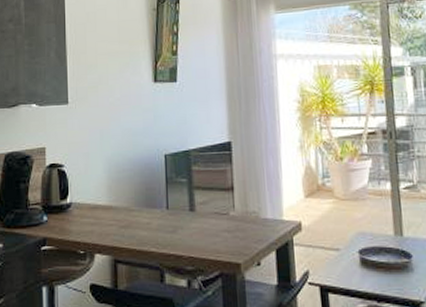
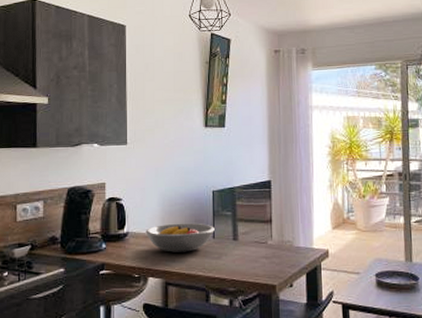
fruit bowl: none [90,191,168,226] -> present [145,223,215,252]

